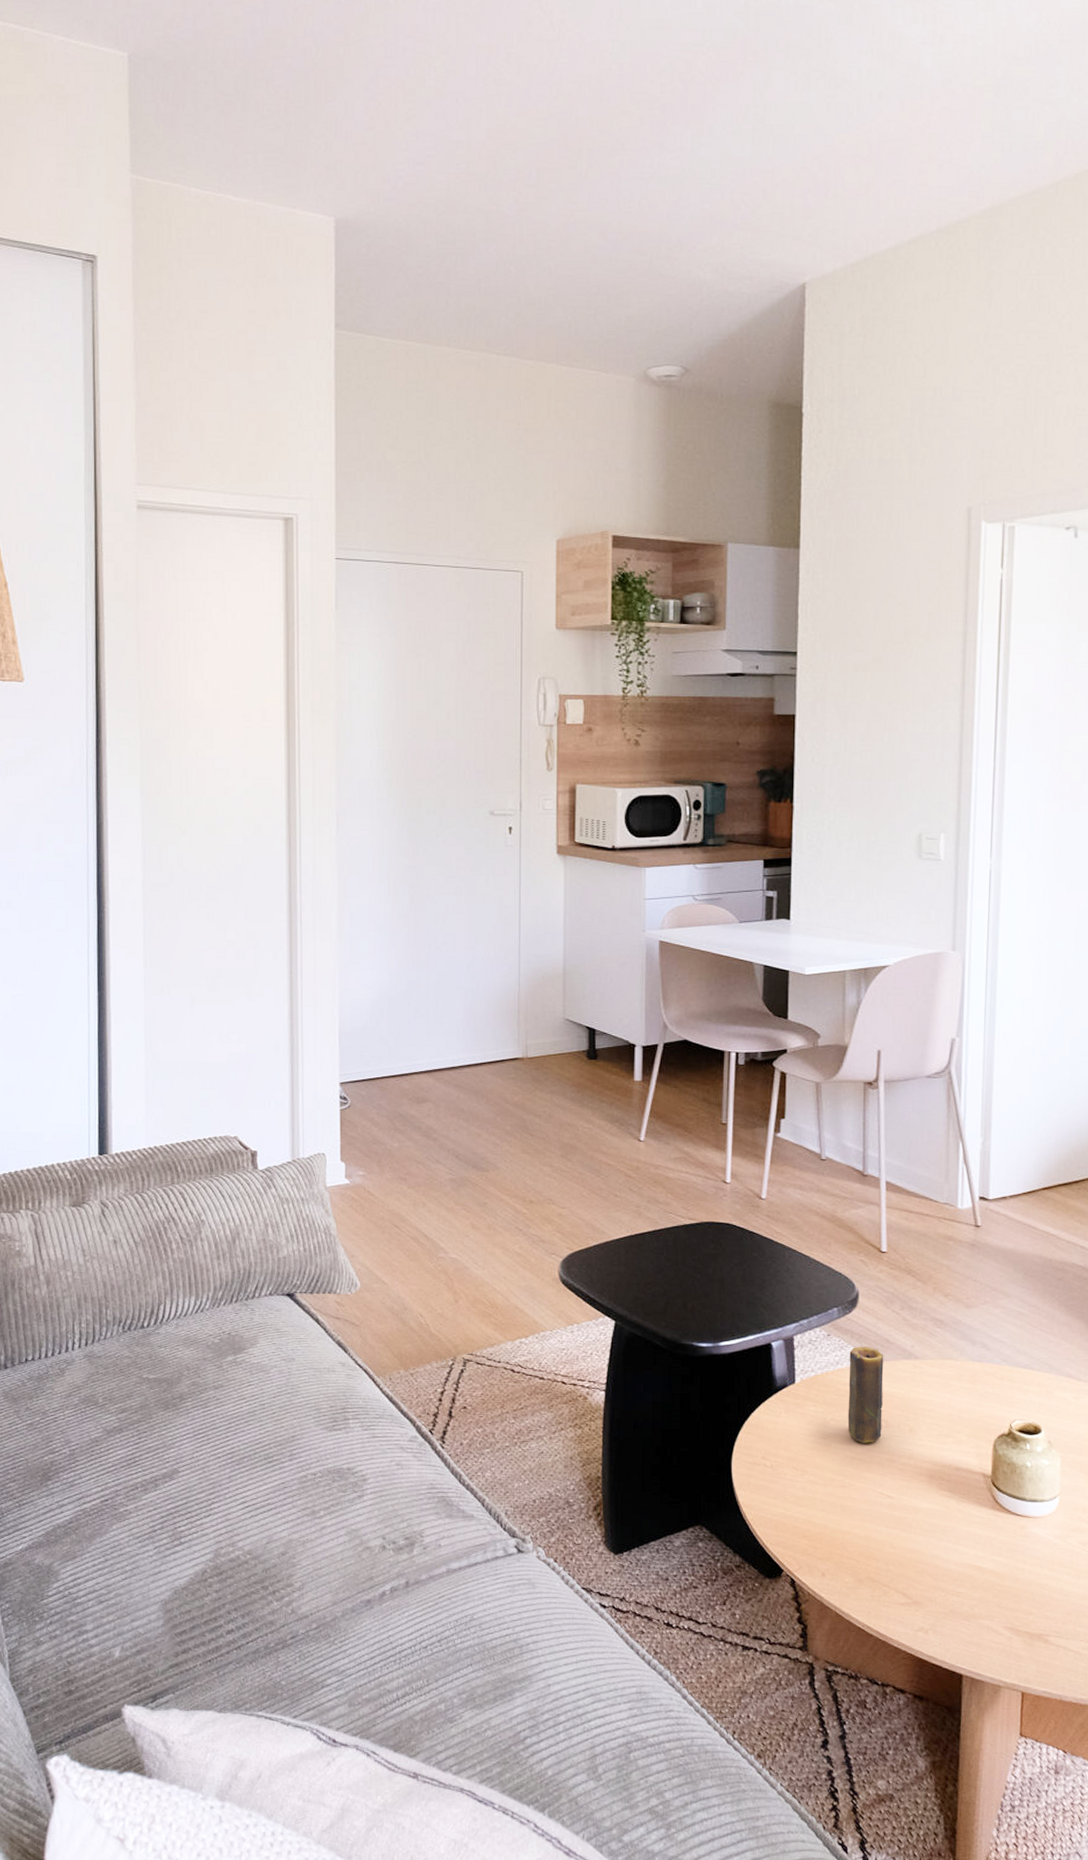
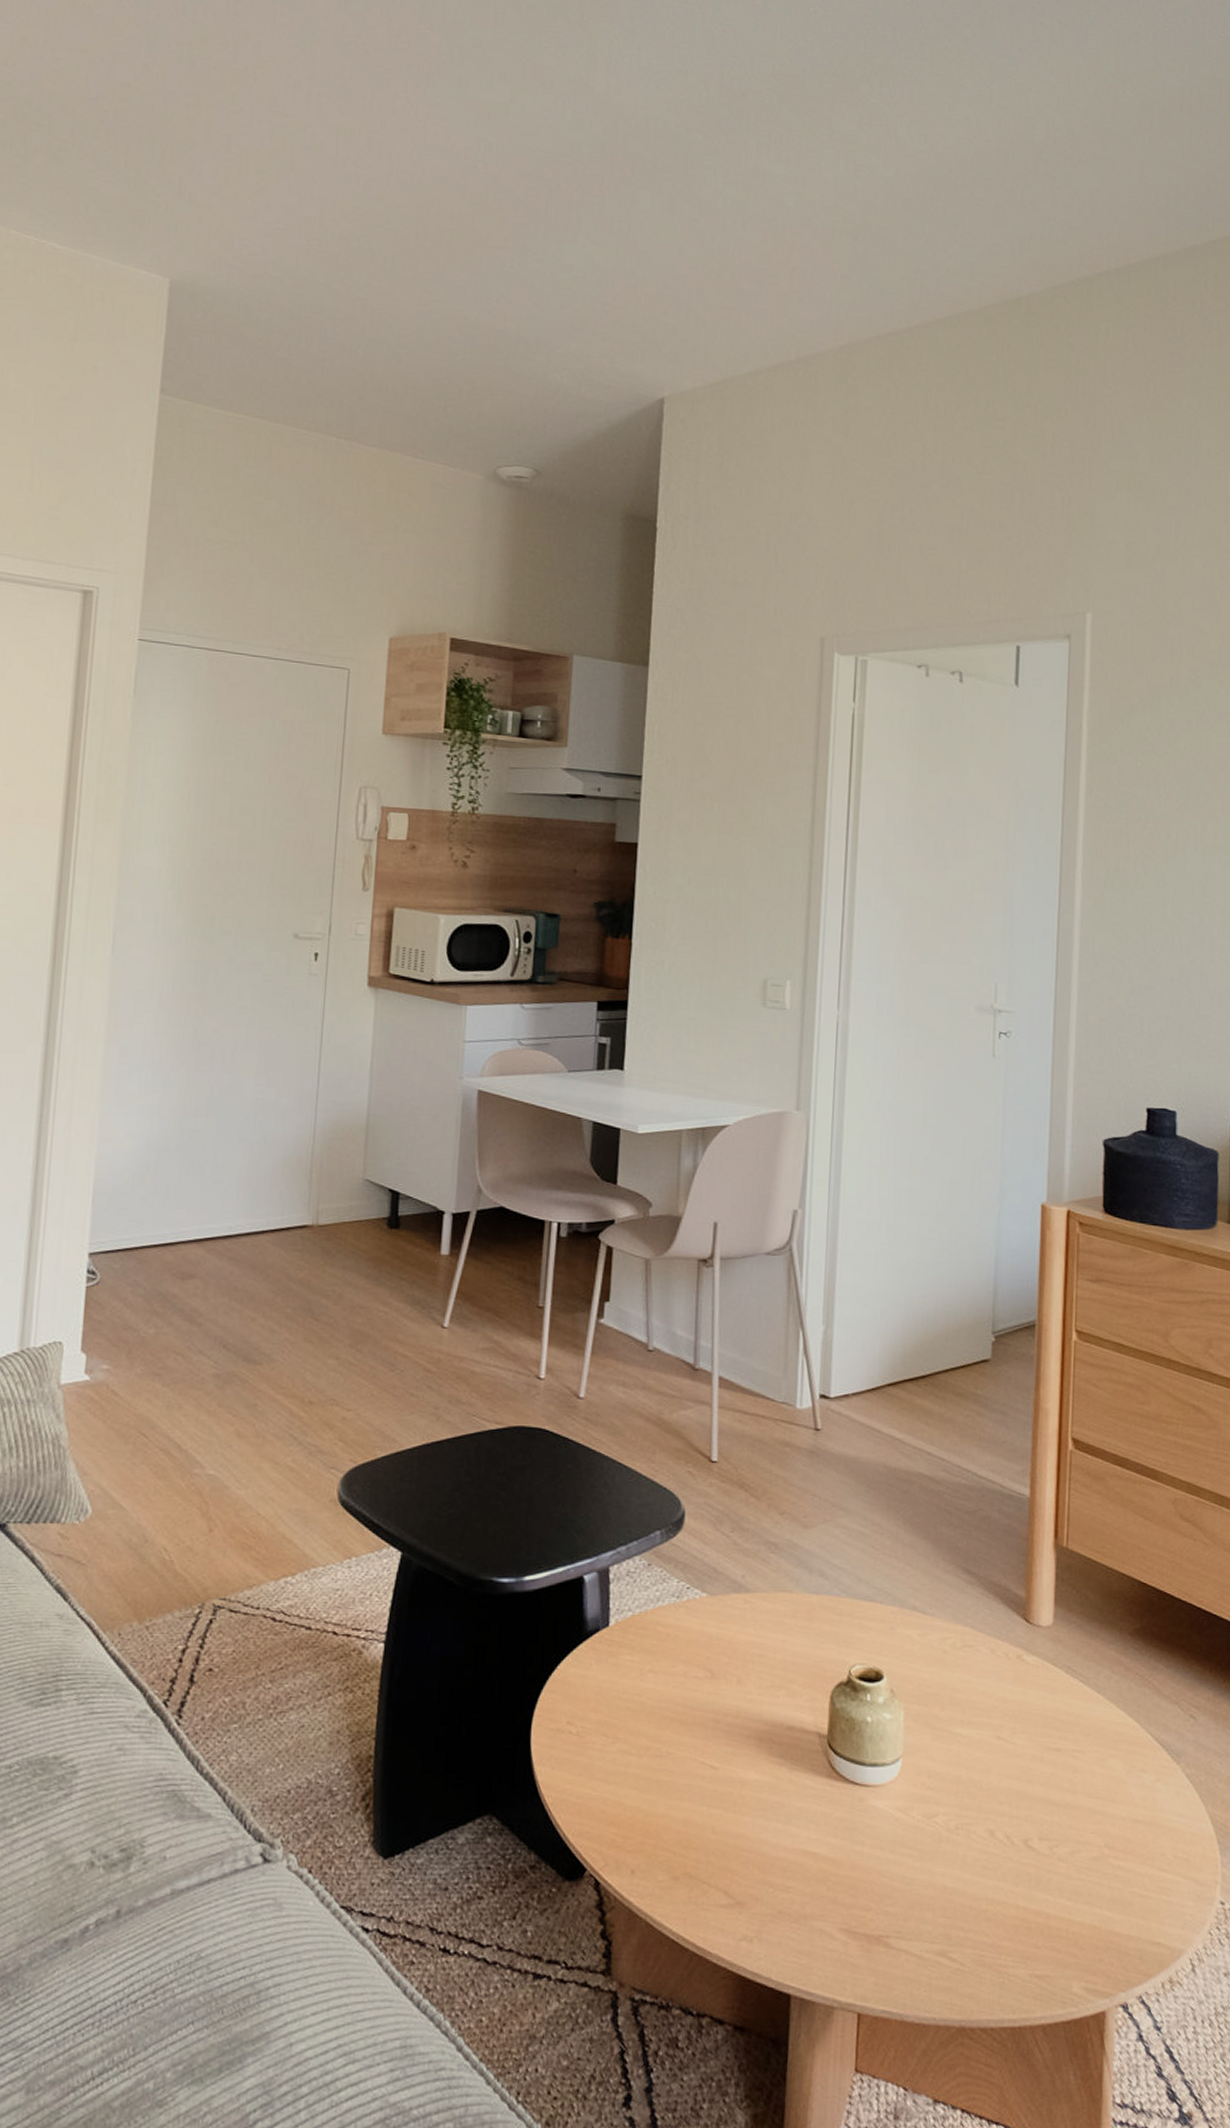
candle: present [847,1346,884,1443] -> none [667,1577,711,1699]

